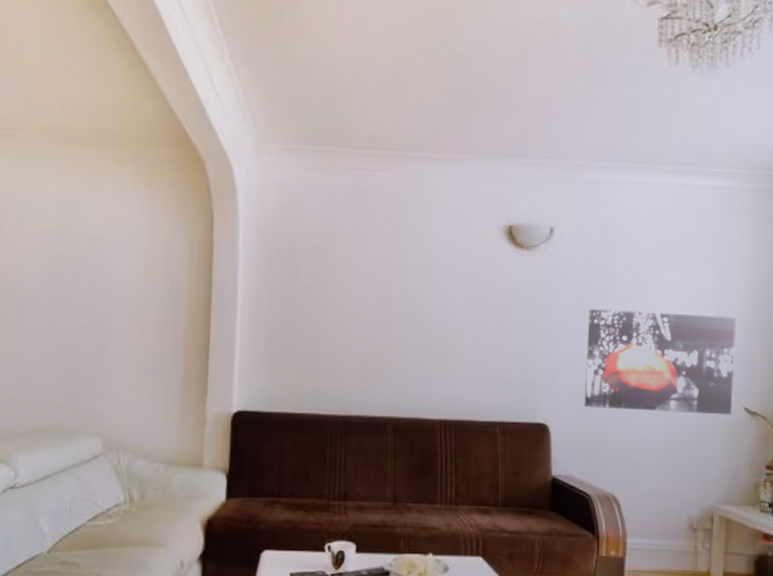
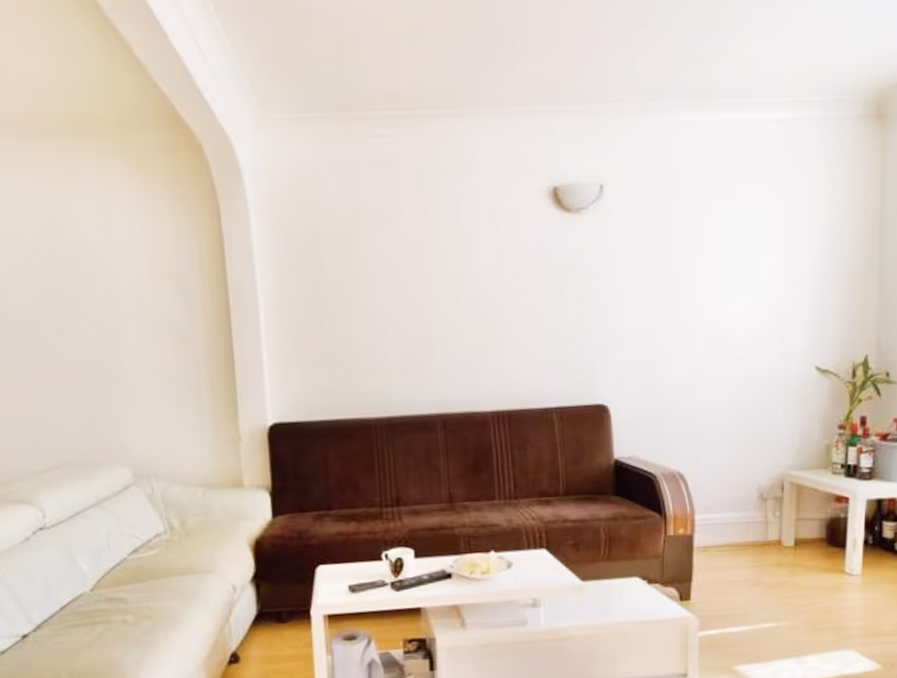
wall art: present [584,309,736,415] -> none [645,268,806,383]

